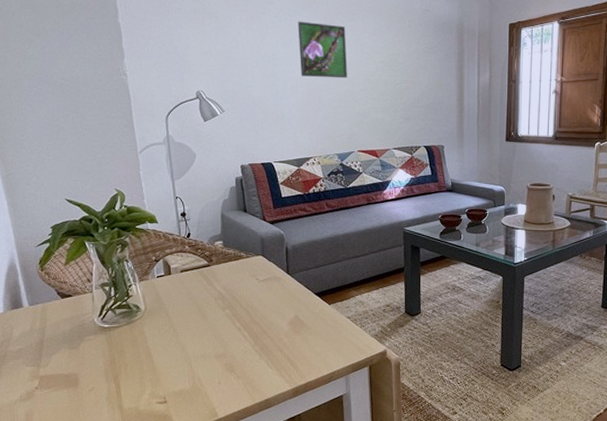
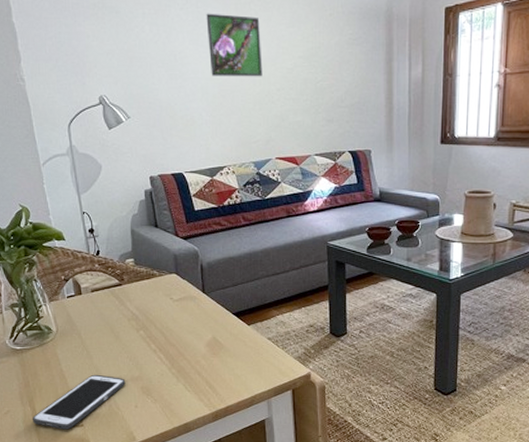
cell phone: none [117,351,210,406] -> present [33,374,126,430]

